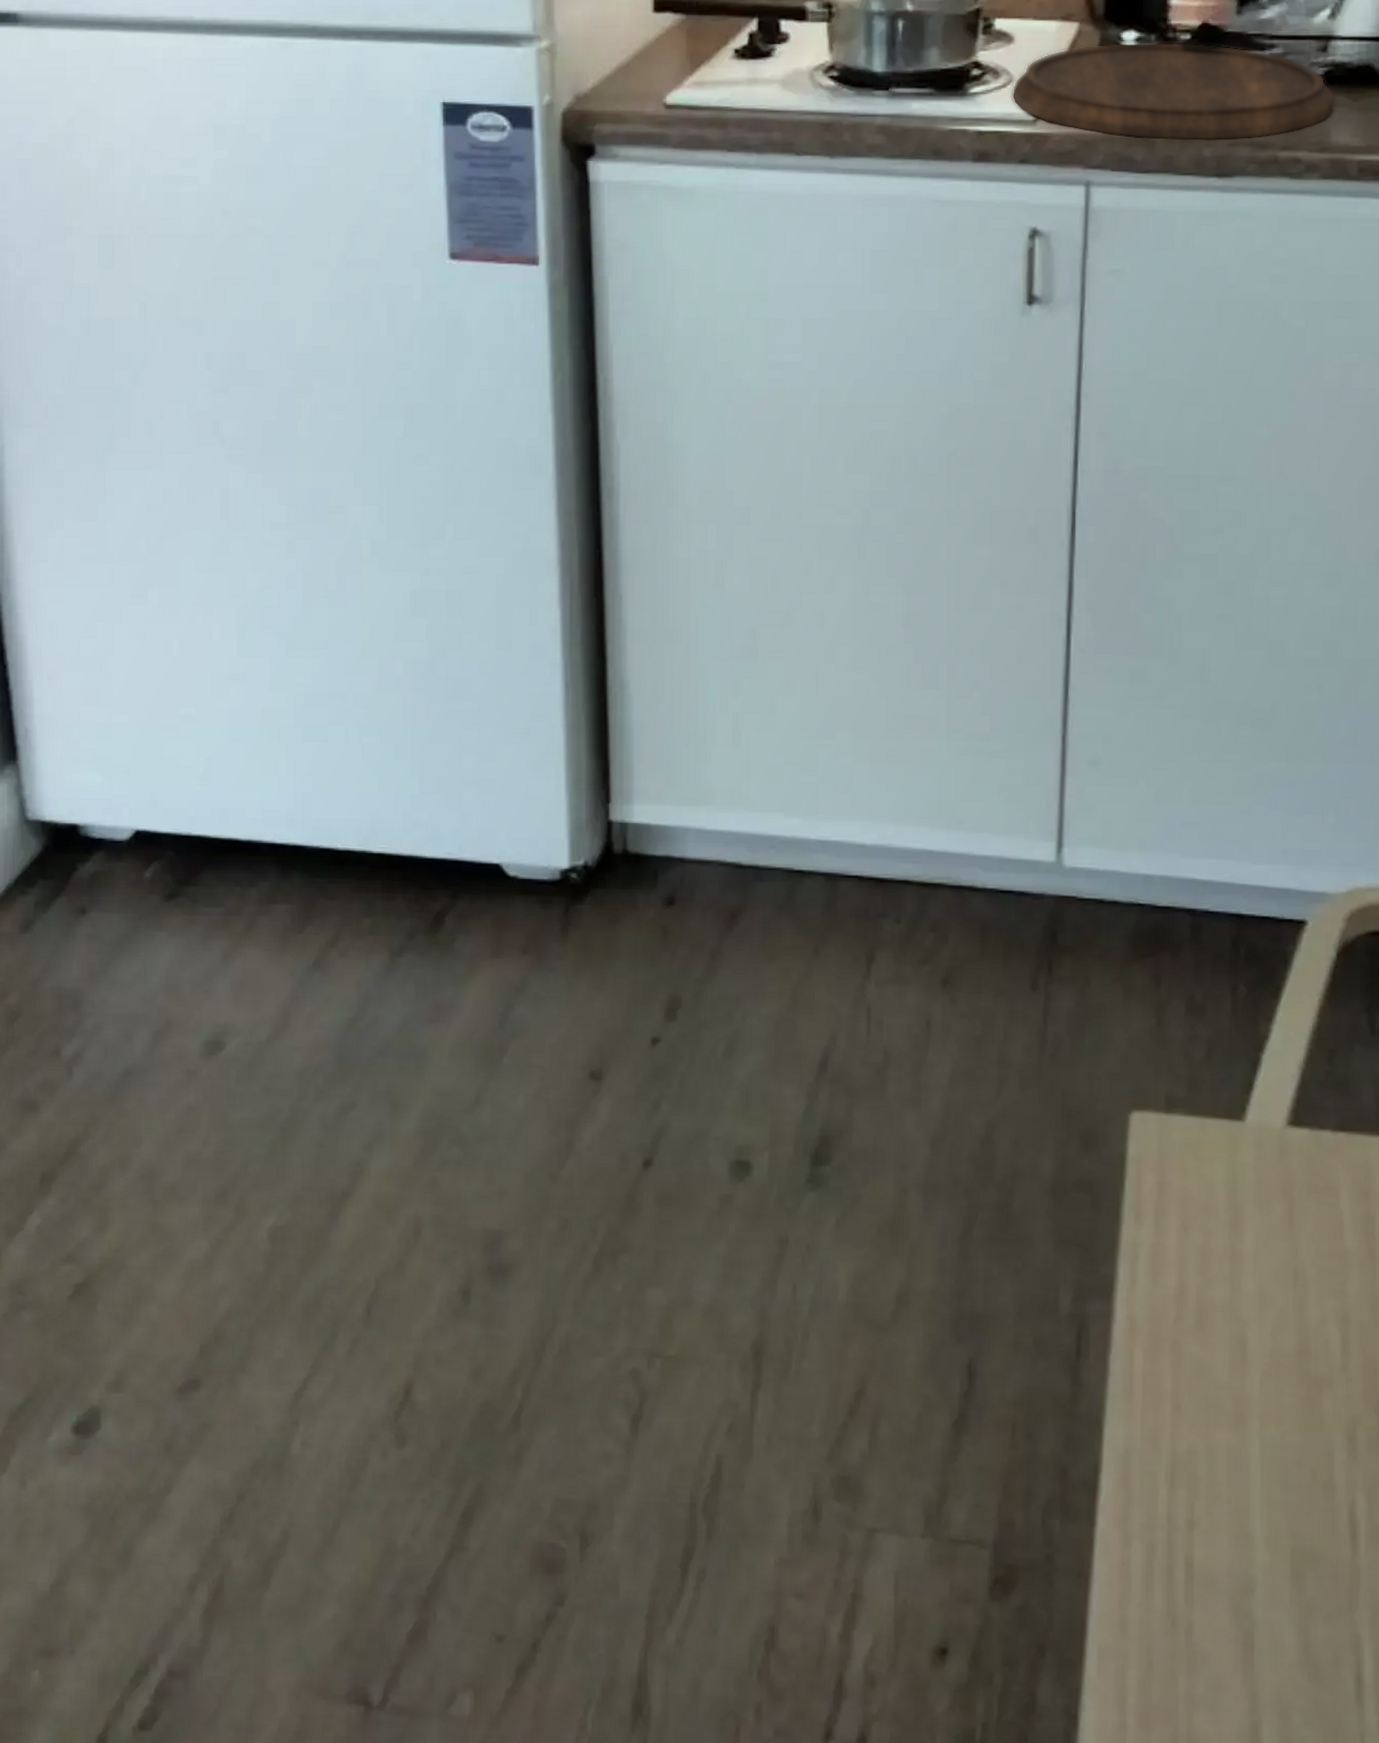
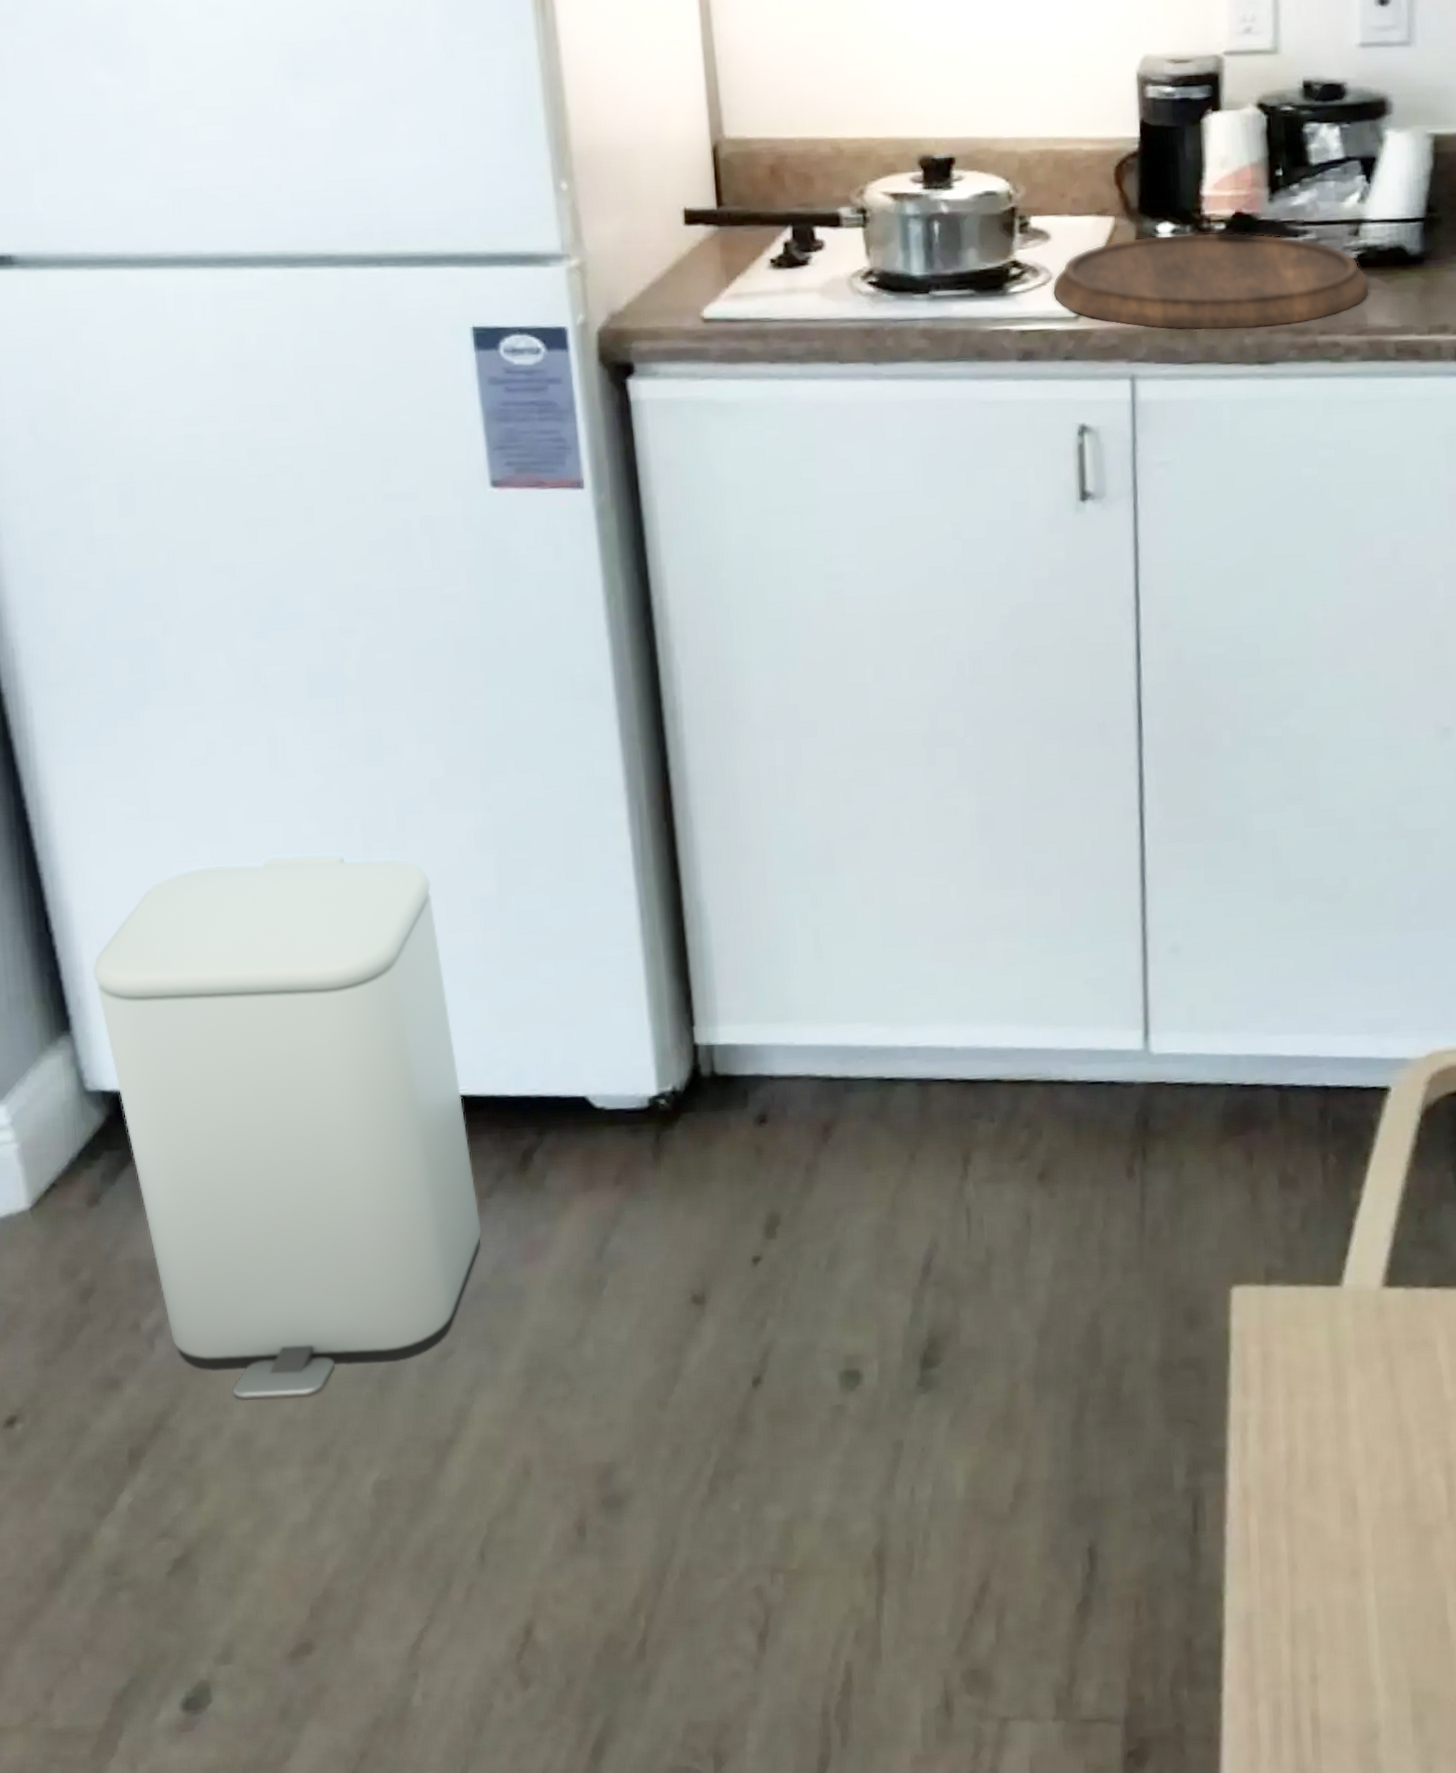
pedal bin: none [41,606,390,1138] -> present [92,855,482,1401]

